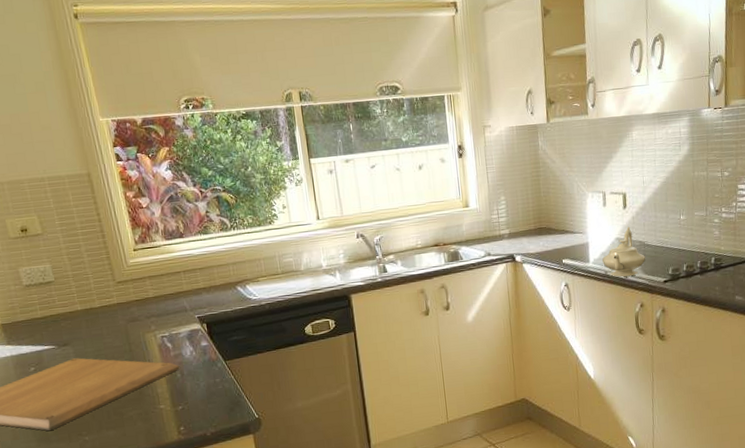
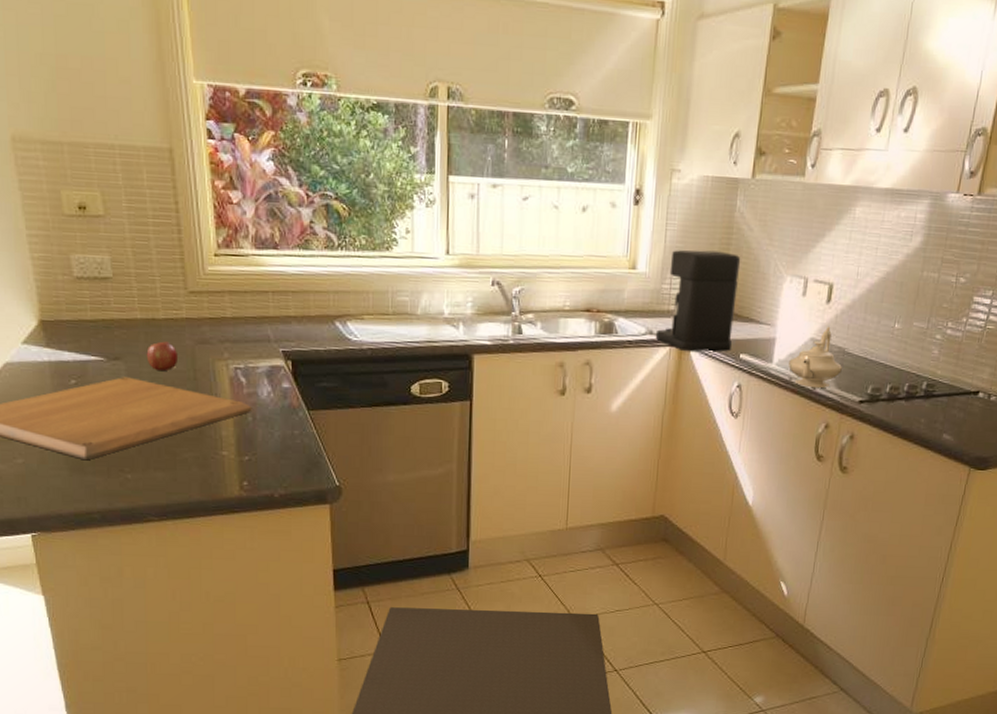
fruit: none [88,324,115,350] -> present [146,341,177,372]
coffee maker: none [492,182,555,265] -> present [655,249,741,352]

